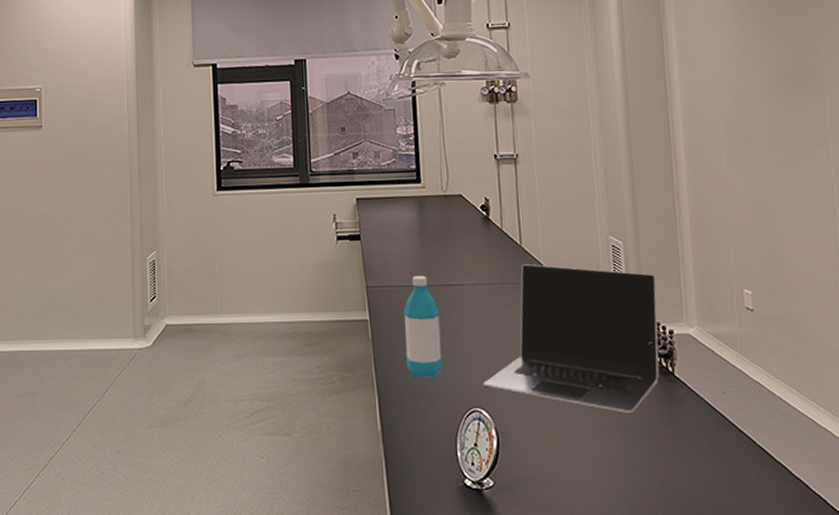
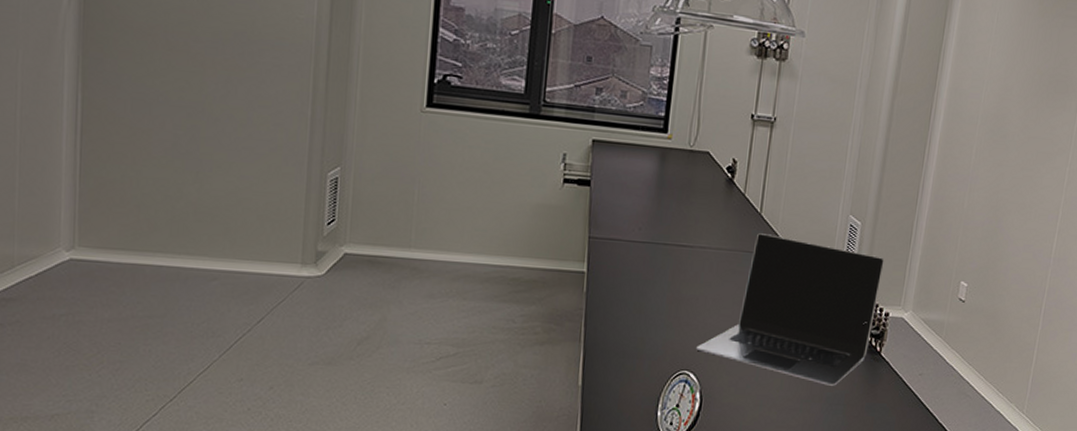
water bottle: present [403,275,443,378] -> none [618,231,665,337]

